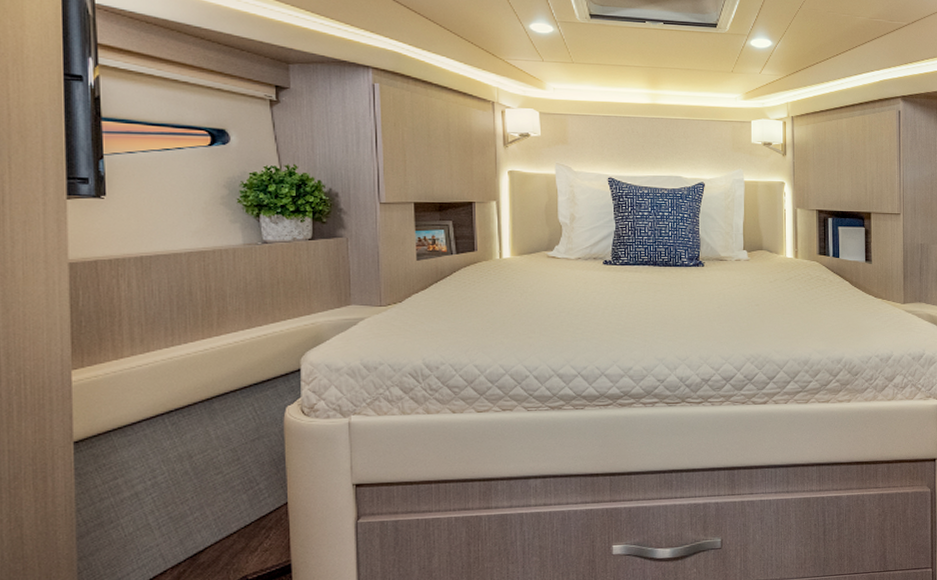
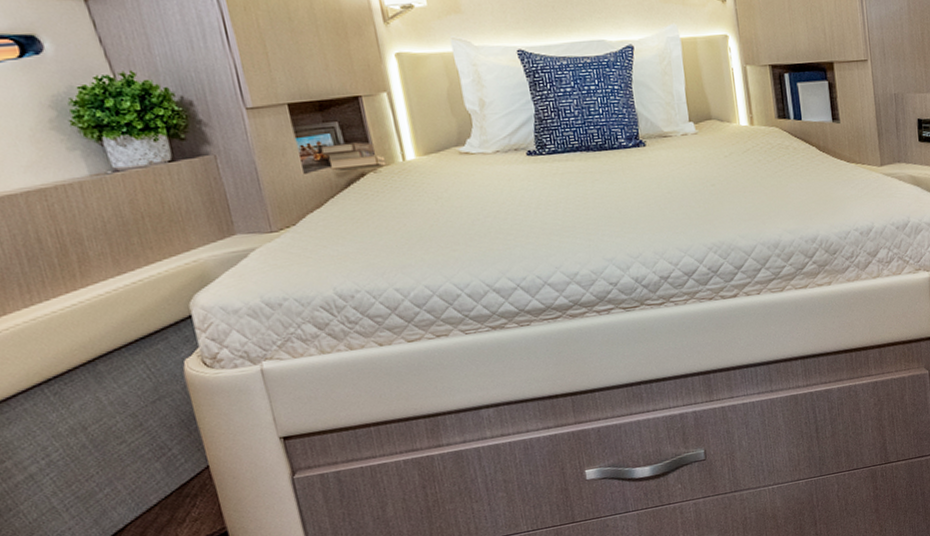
books: none [434,239,486,261] -> present [320,142,387,171]

